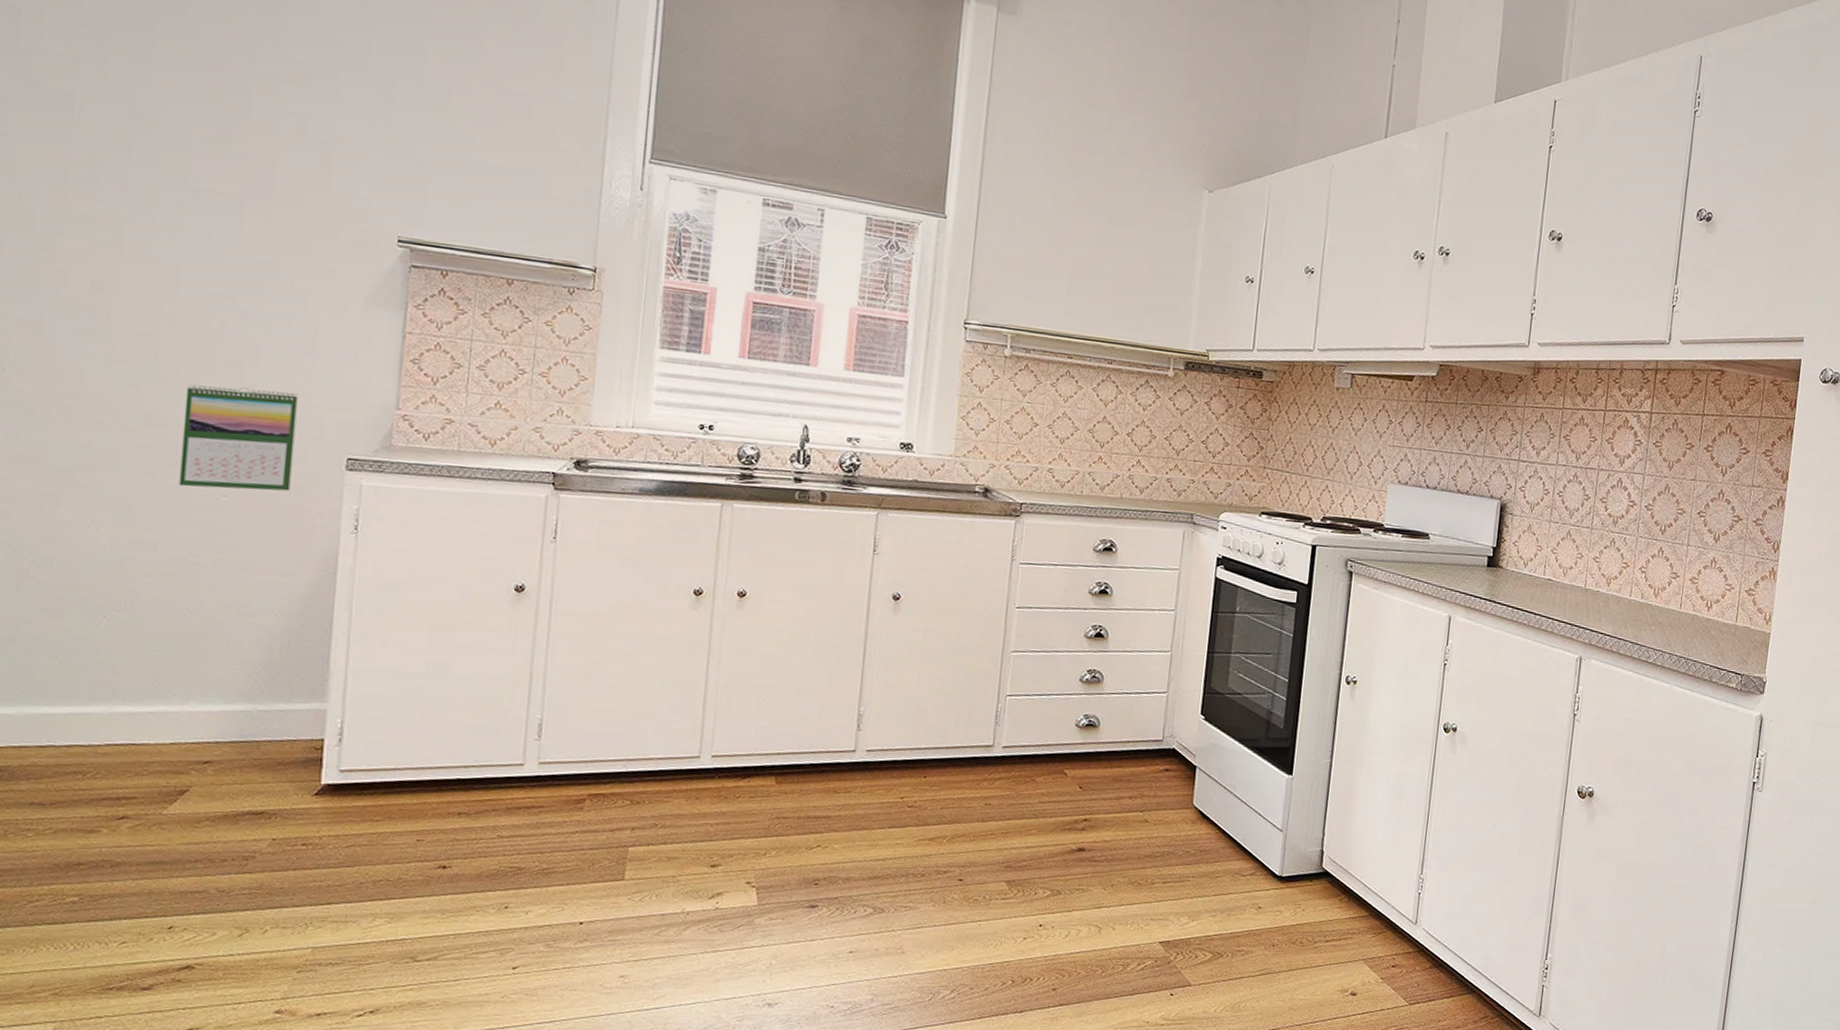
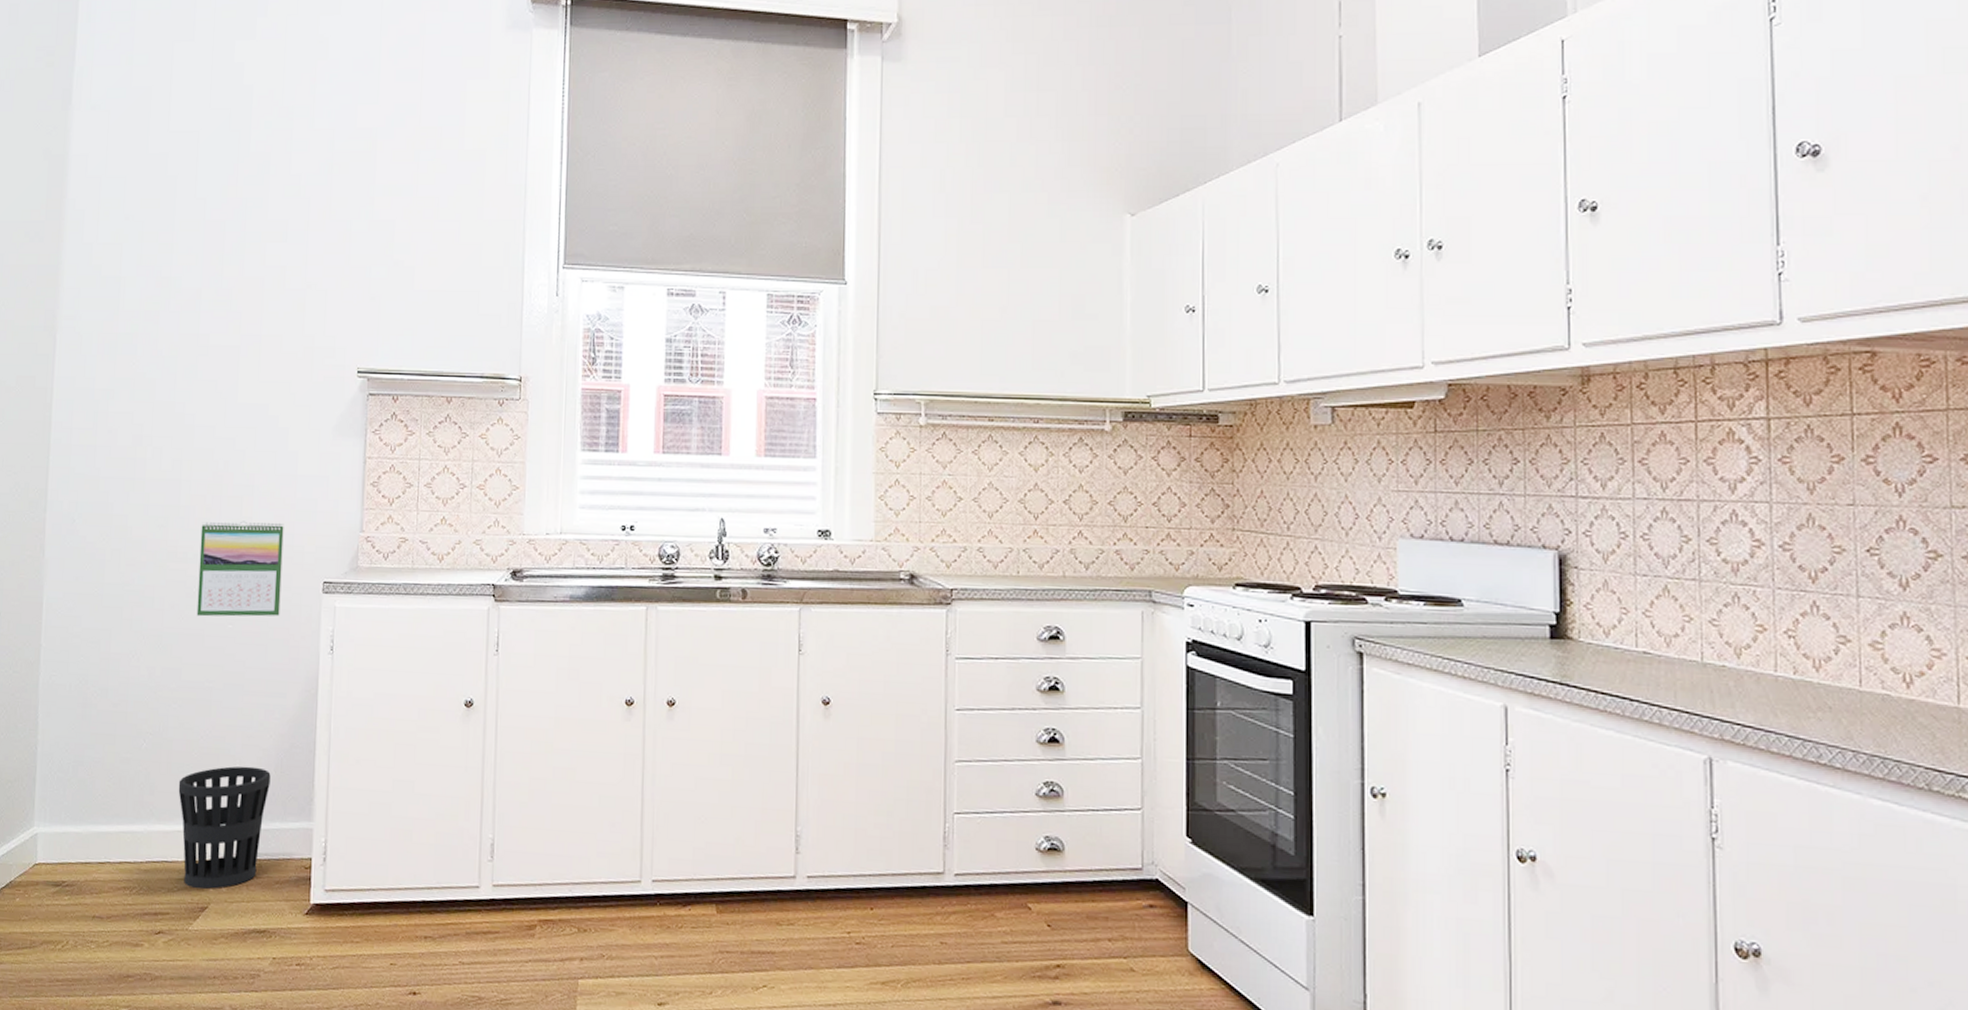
wastebasket: none [150,645,274,772] -> present [178,766,271,889]

